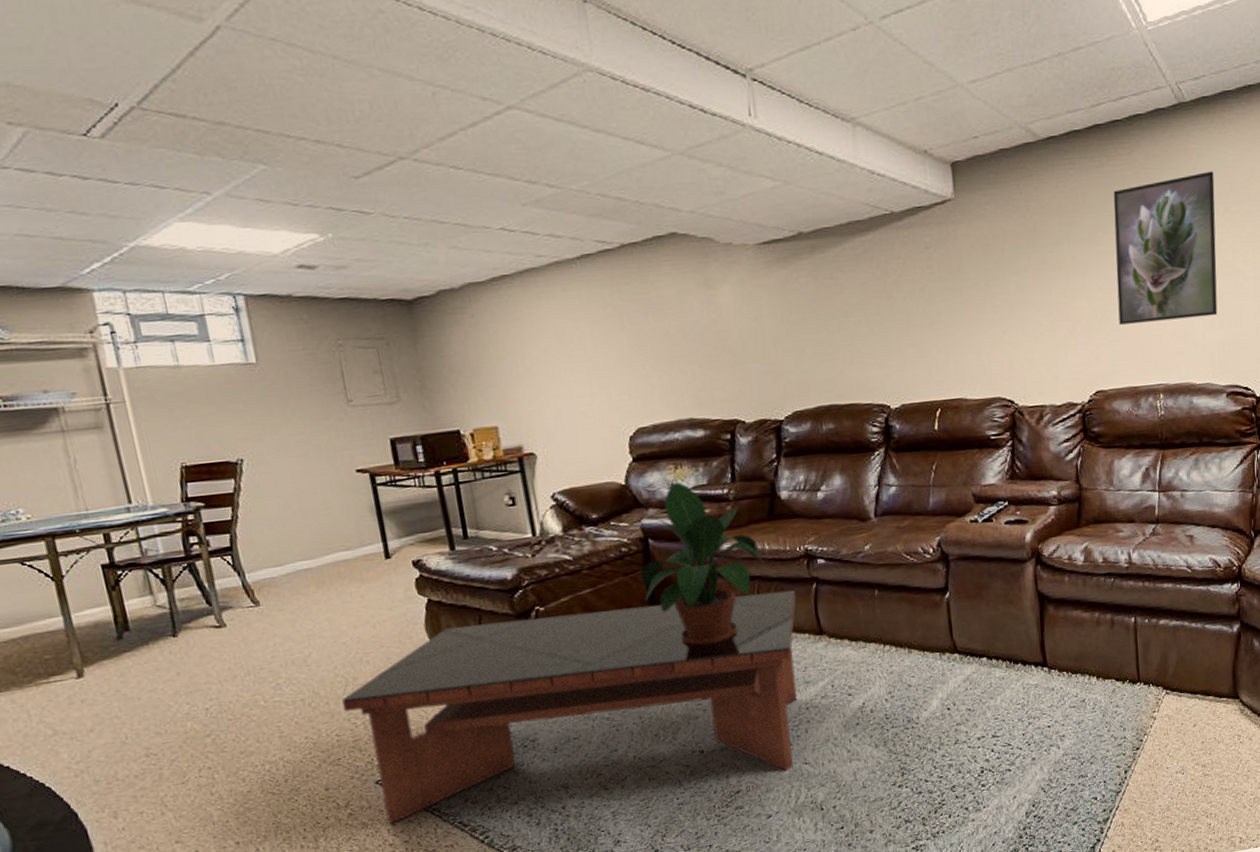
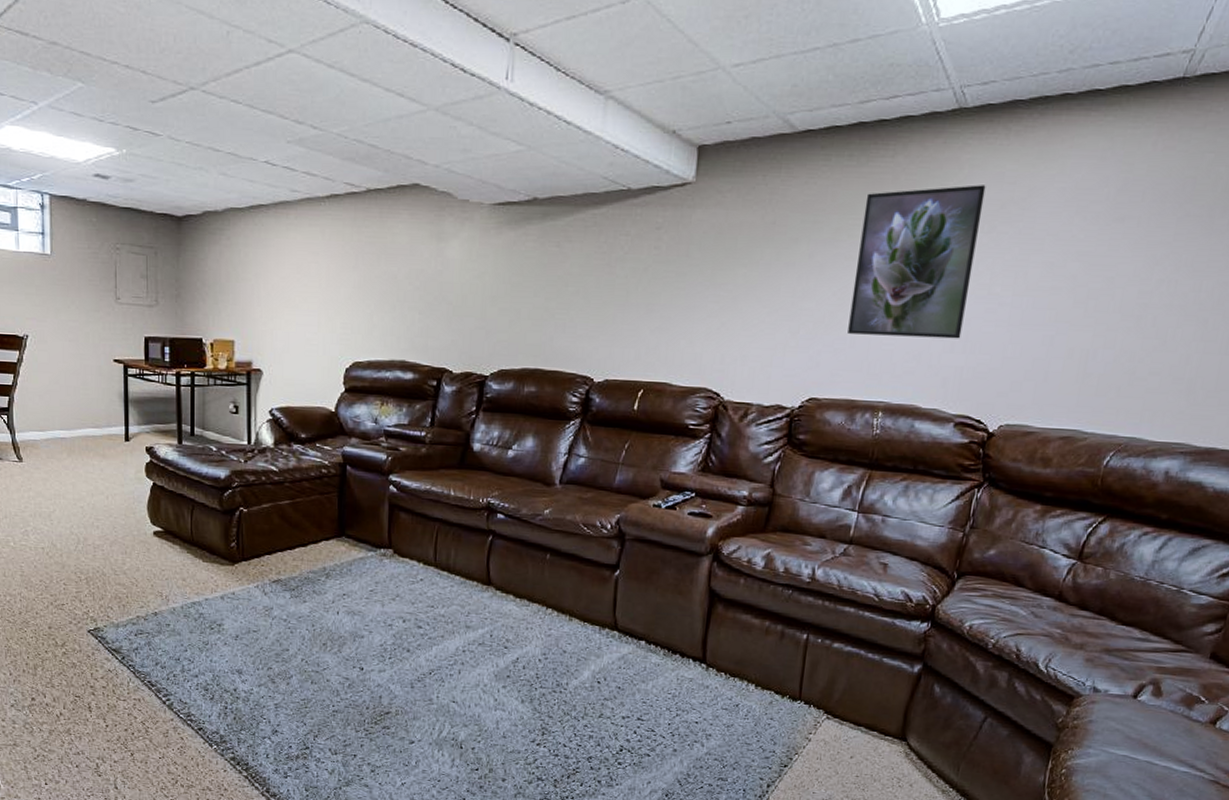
coffee table: present [342,590,798,824] -> none [73,511,471,705]
potted plant: present [641,483,768,645] -> none [335,418,450,573]

